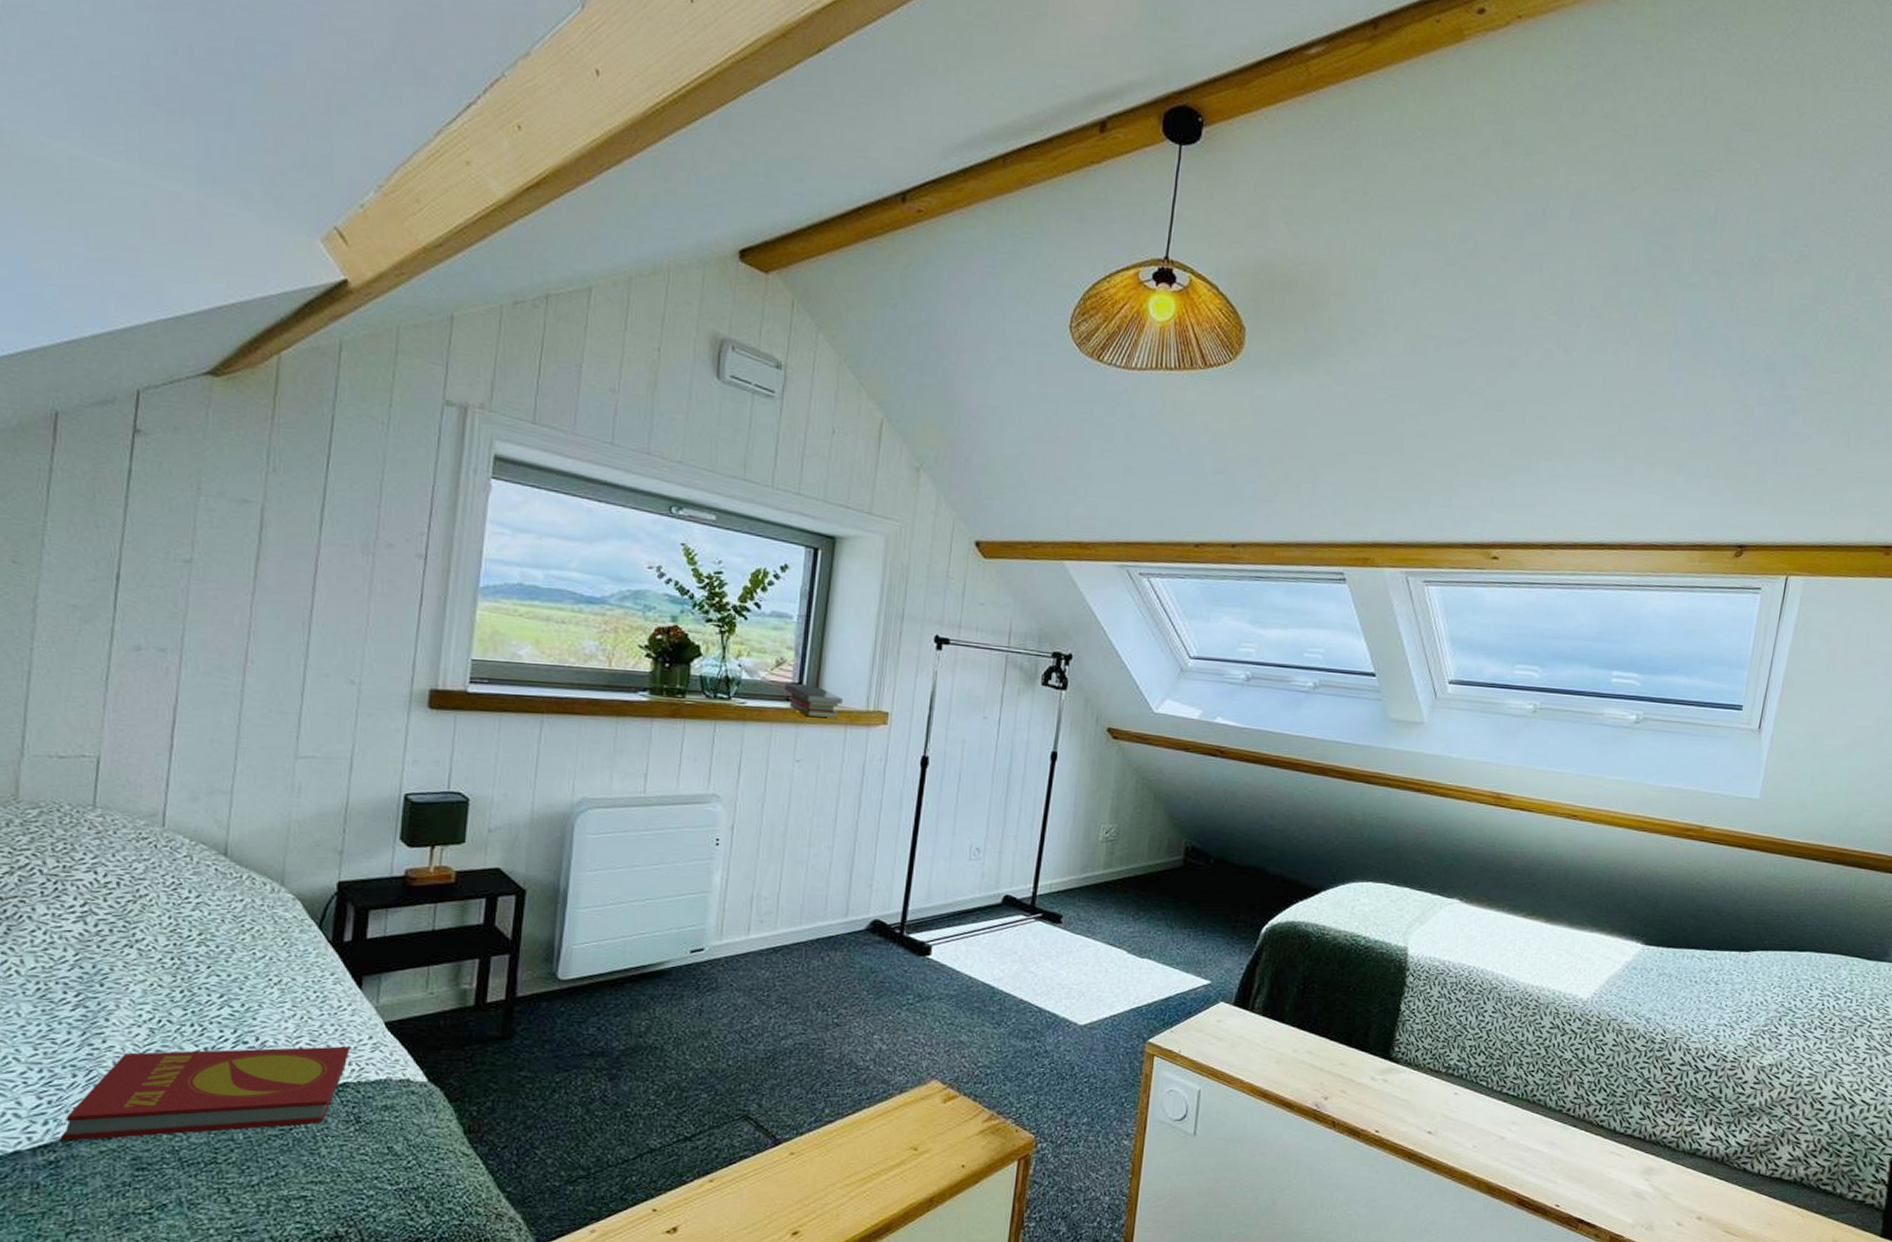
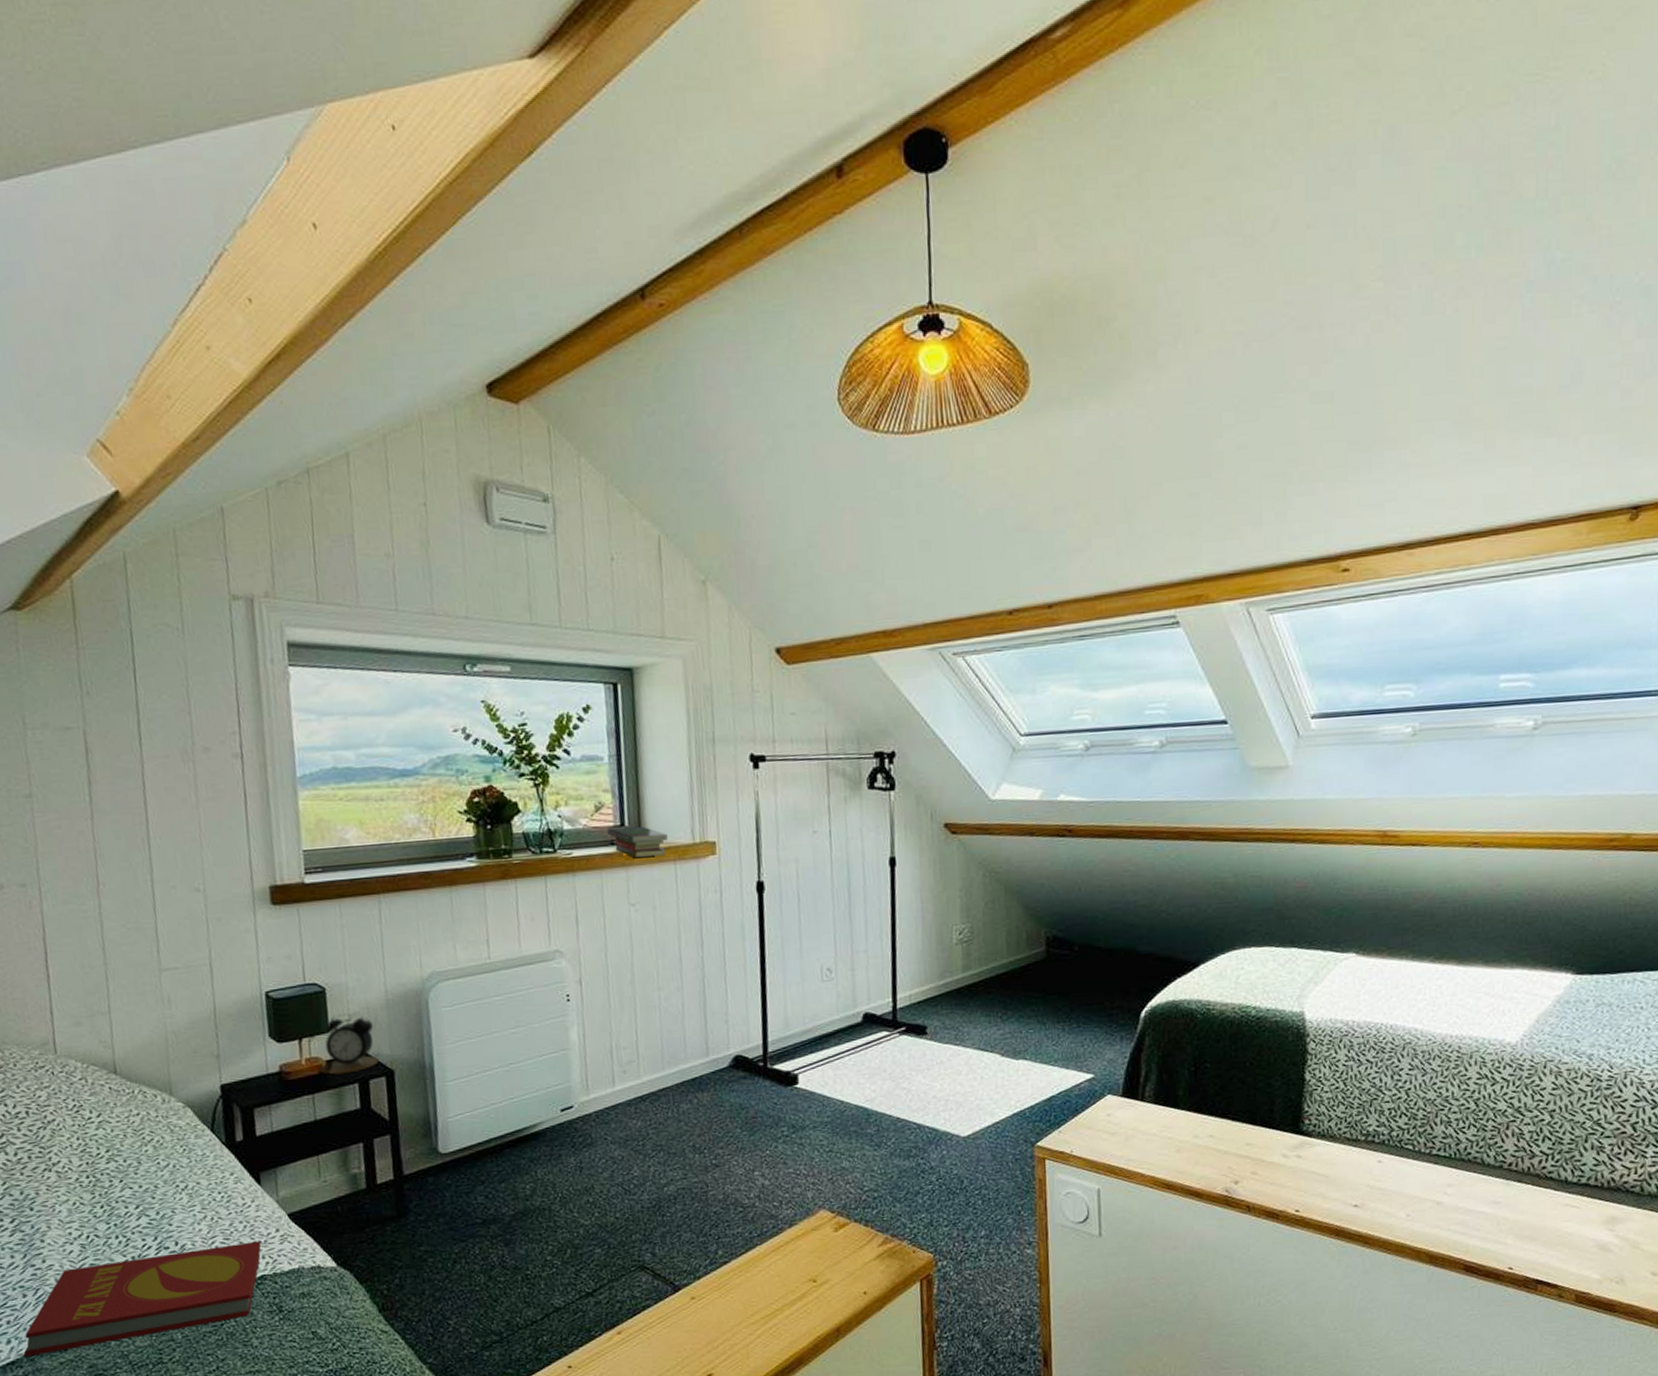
alarm clock: none [447,826,512,888] -> present [319,1013,379,1075]

